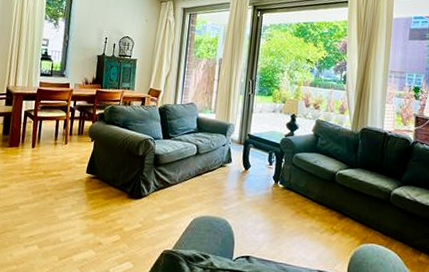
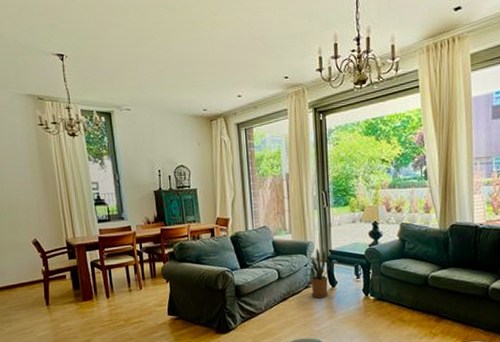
house plant: none [219,131,247,179] -> present [303,248,330,298]

